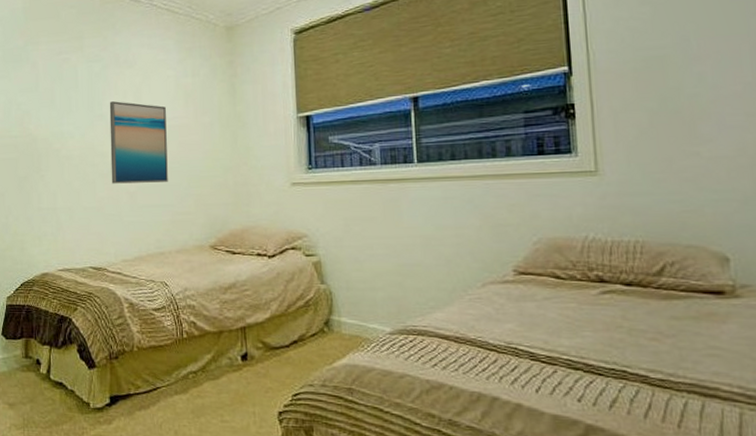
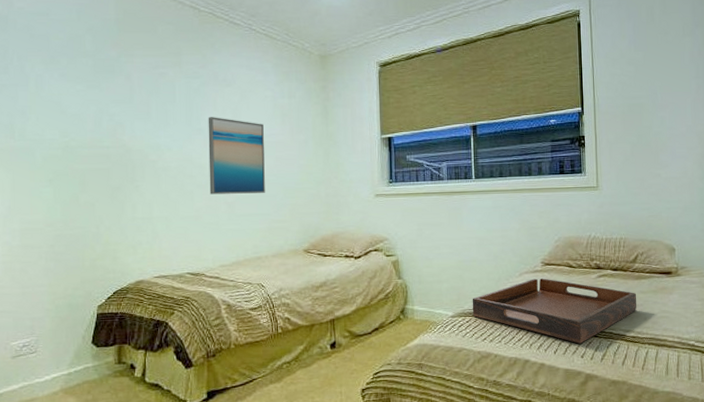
serving tray: none [416,291,667,382] -> present [472,278,637,344]

